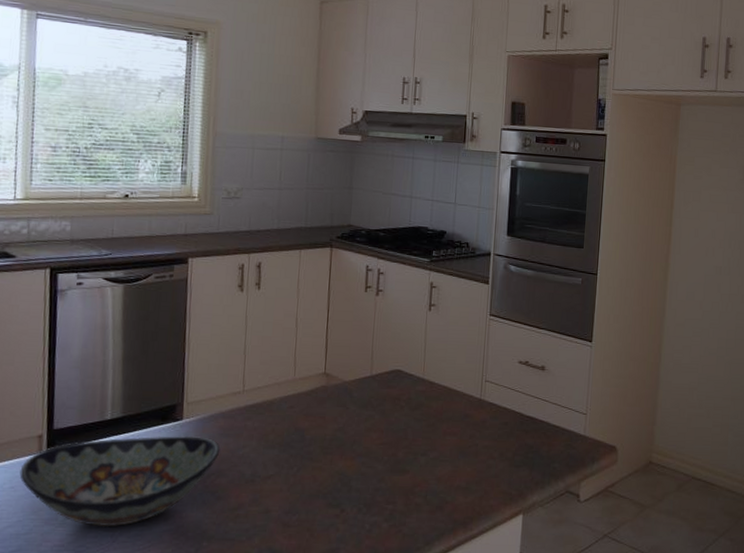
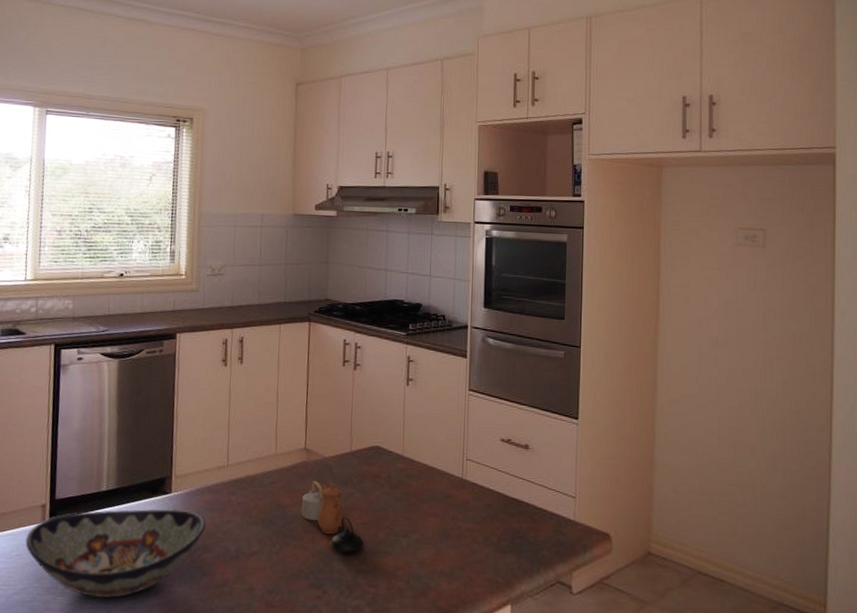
teapot: none [319,405,383,472] -> present [301,481,364,553]

